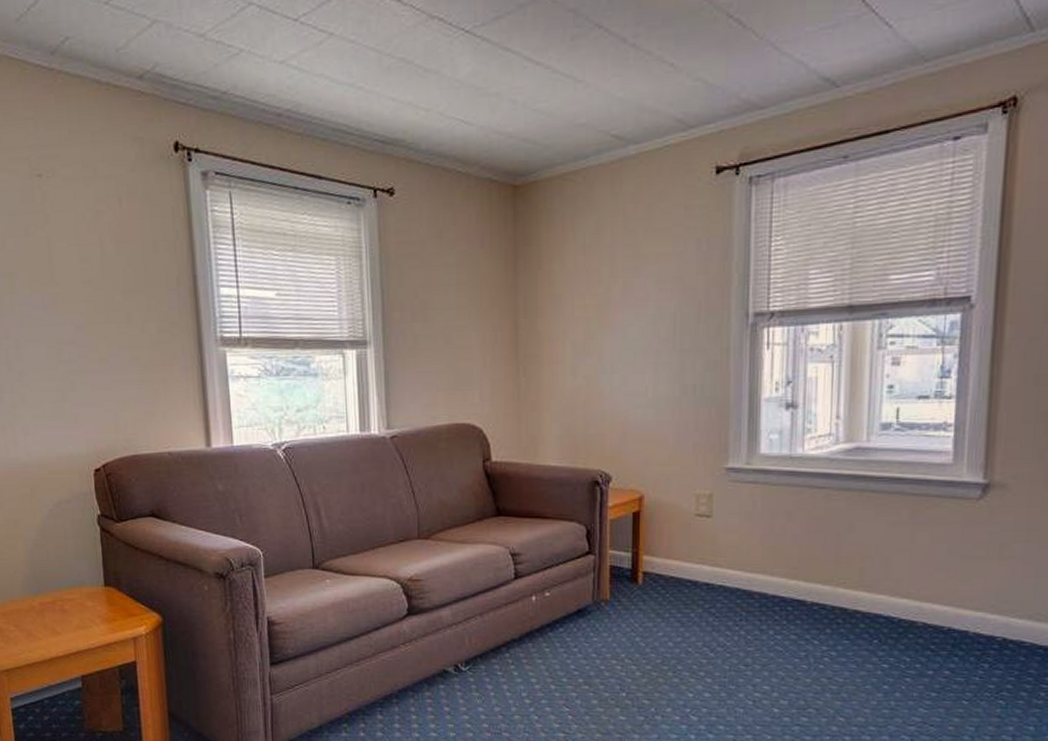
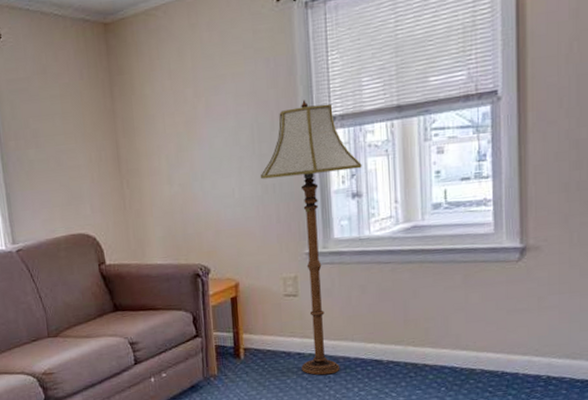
floor lamp: none [679,290,801,612] -> present [260,100,362,375]

